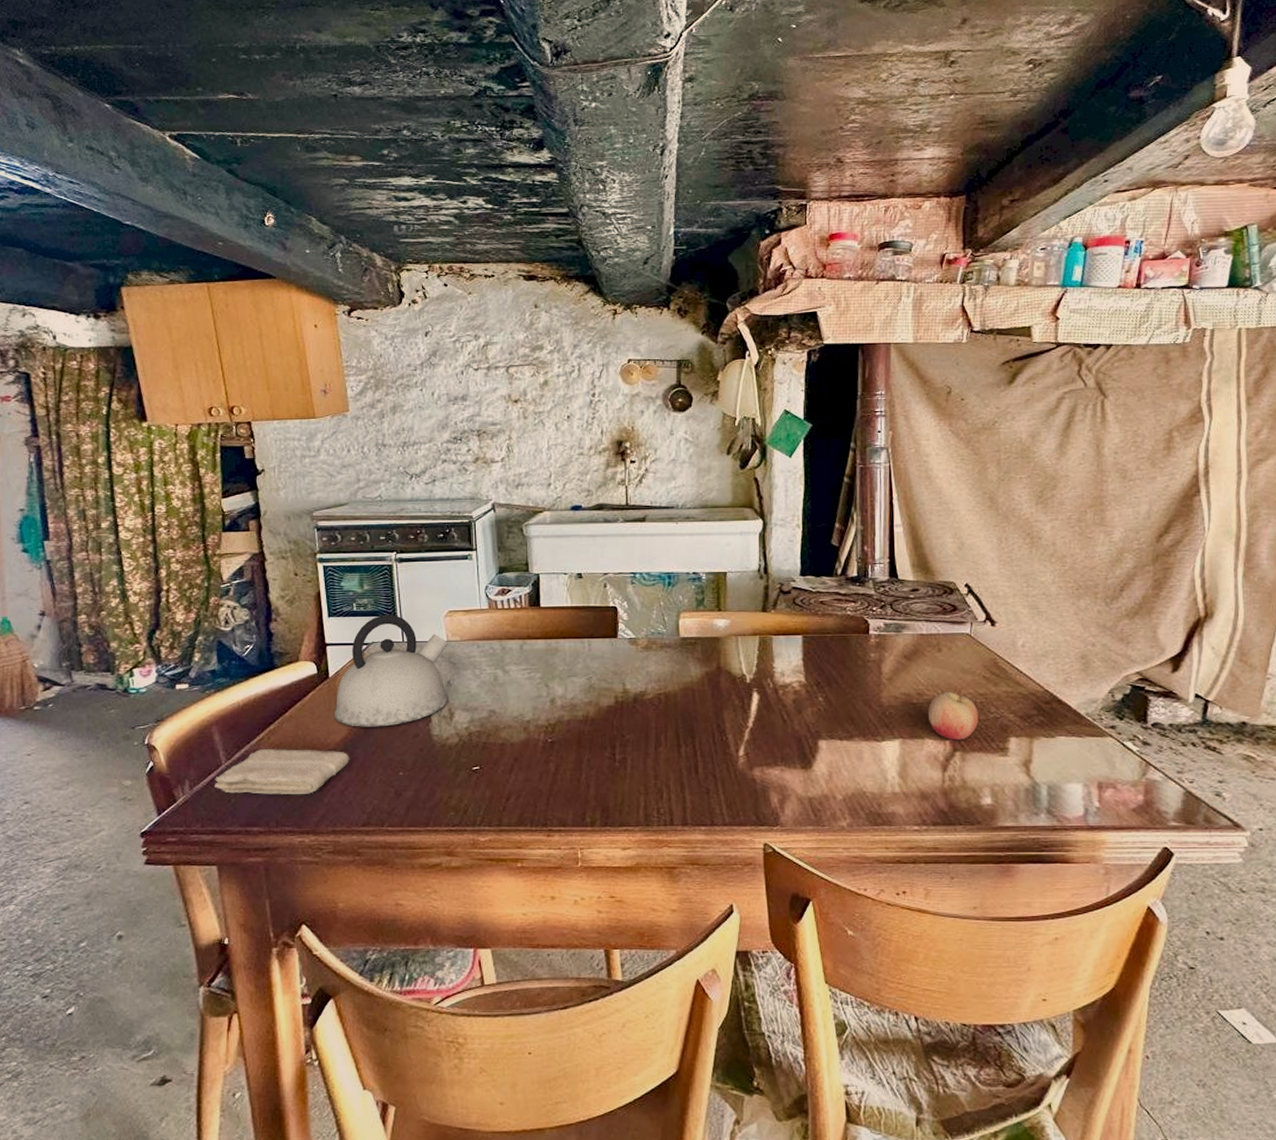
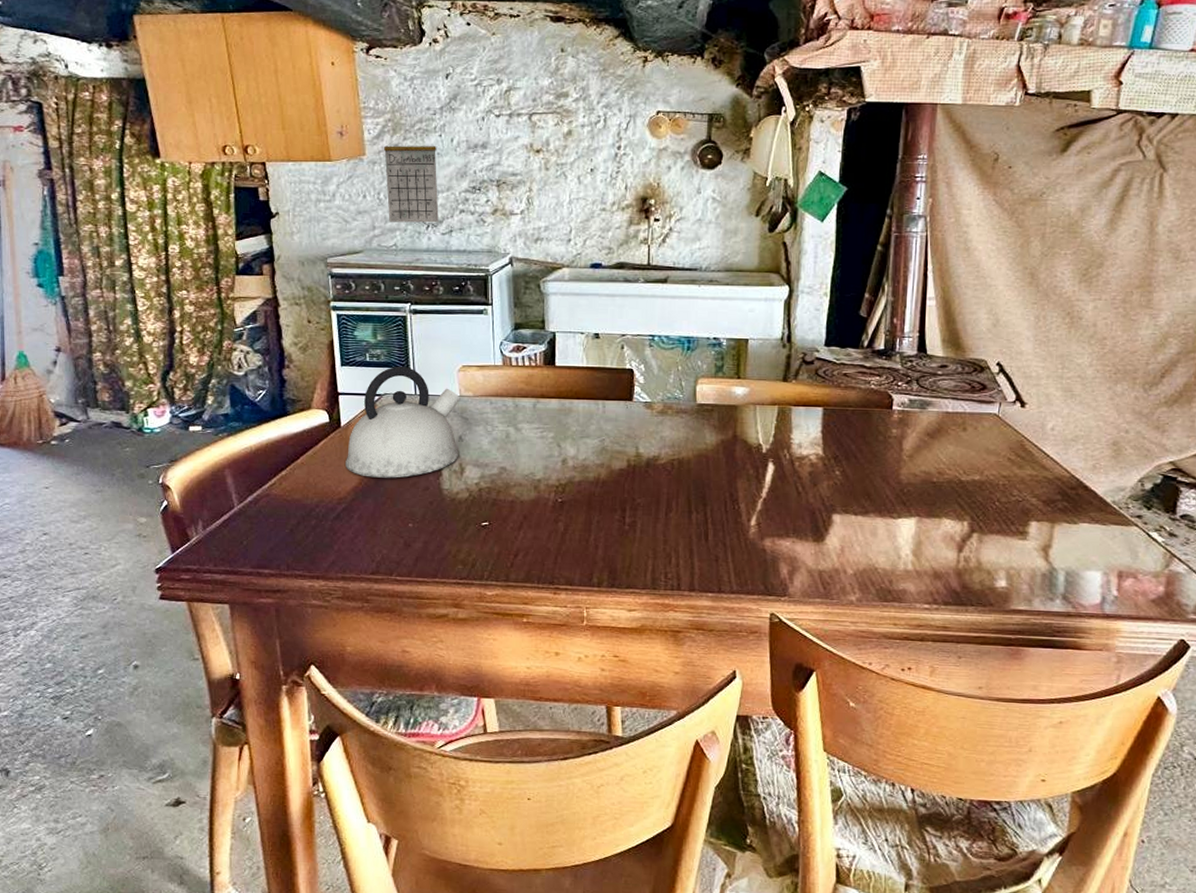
washcloth: present [215,748,350,795] -> none [227,493,360,540]
calendar: none [366,384,422,474] -> present [383,128,439,223]
fruit: present [927,692,979,740] -> none [947,472,1000,522]

